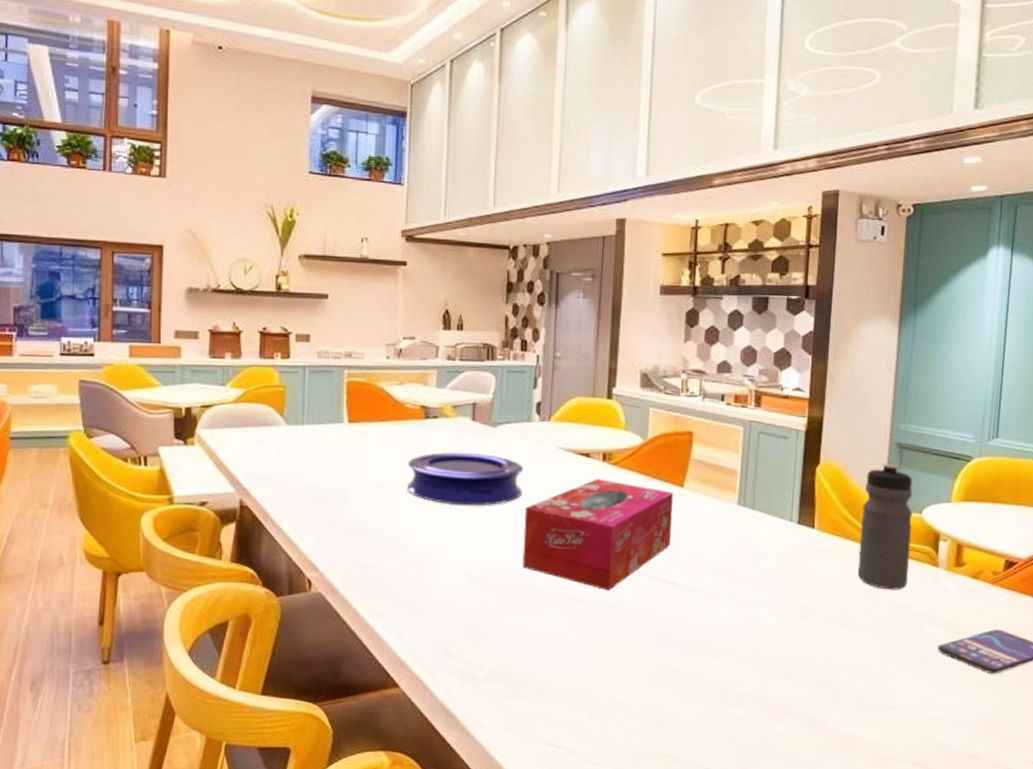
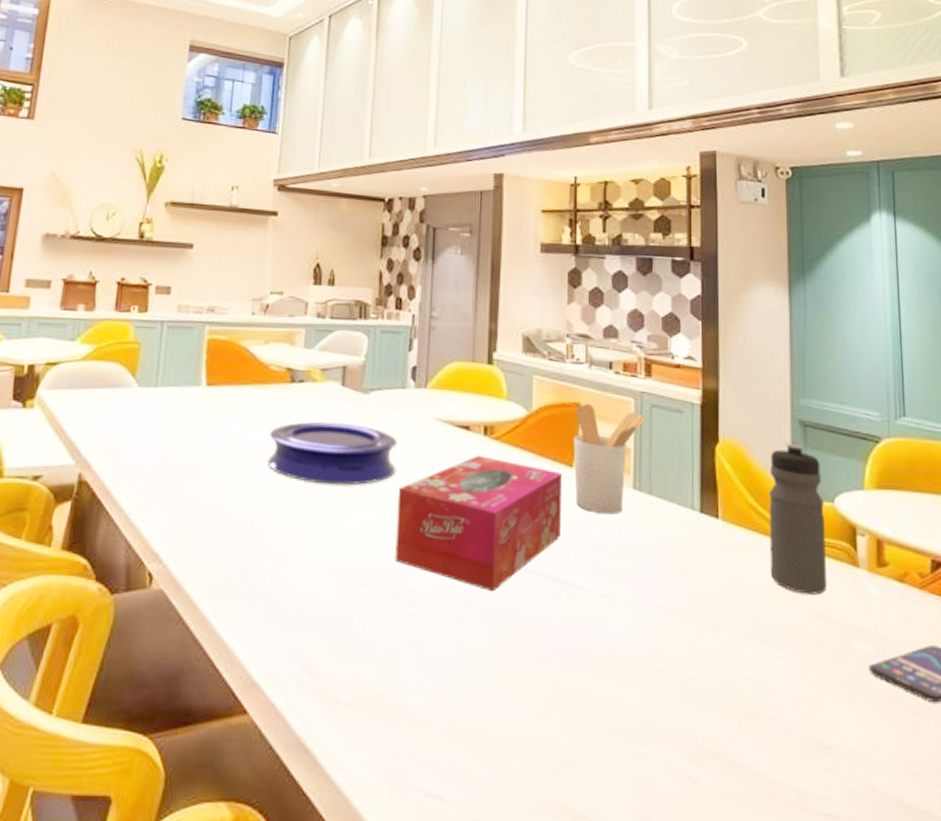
utensil holder: none [684,432,754,527] -> present [573,403,647,515]

